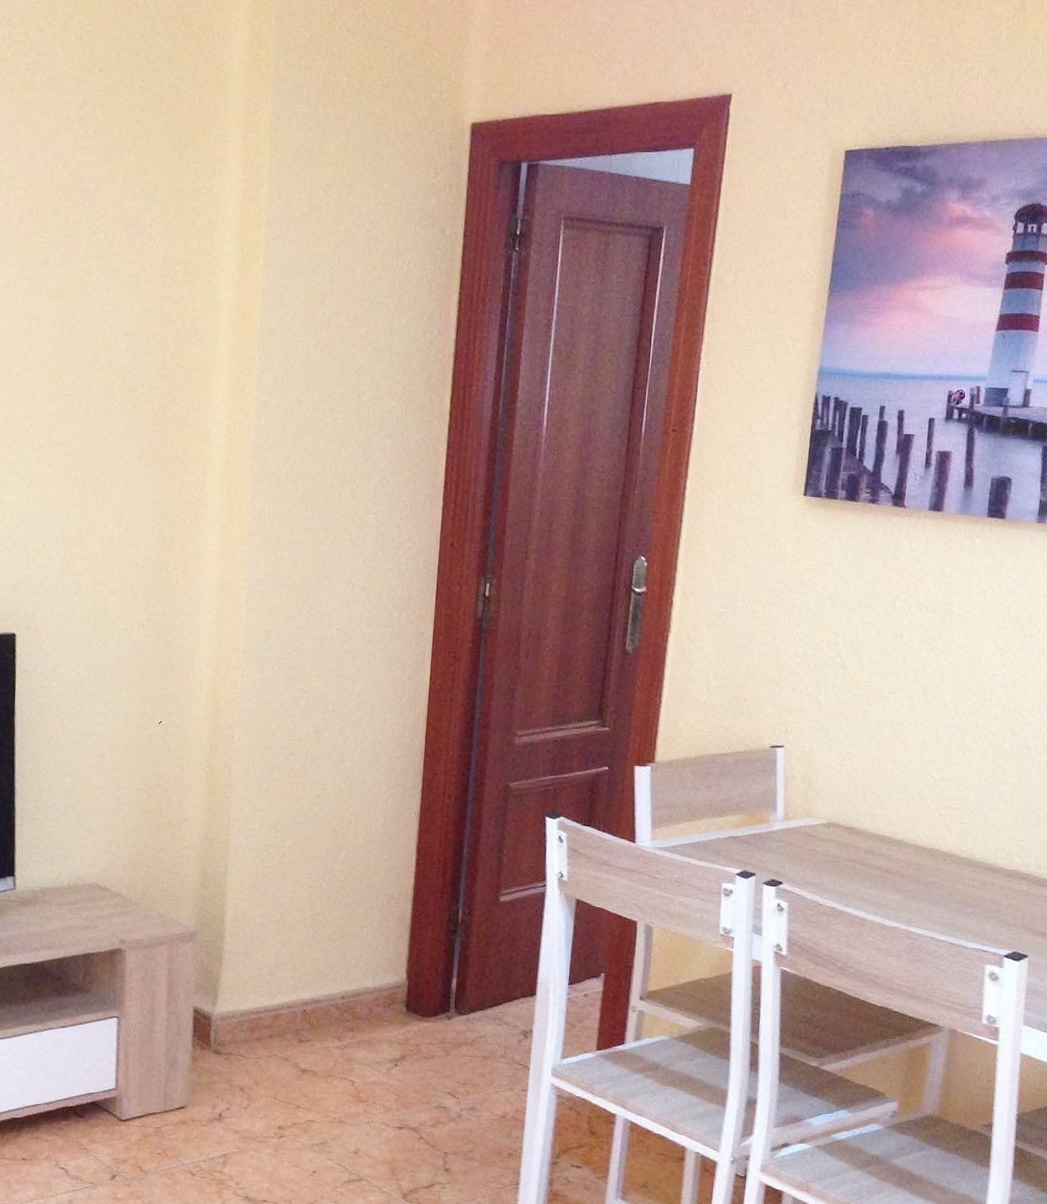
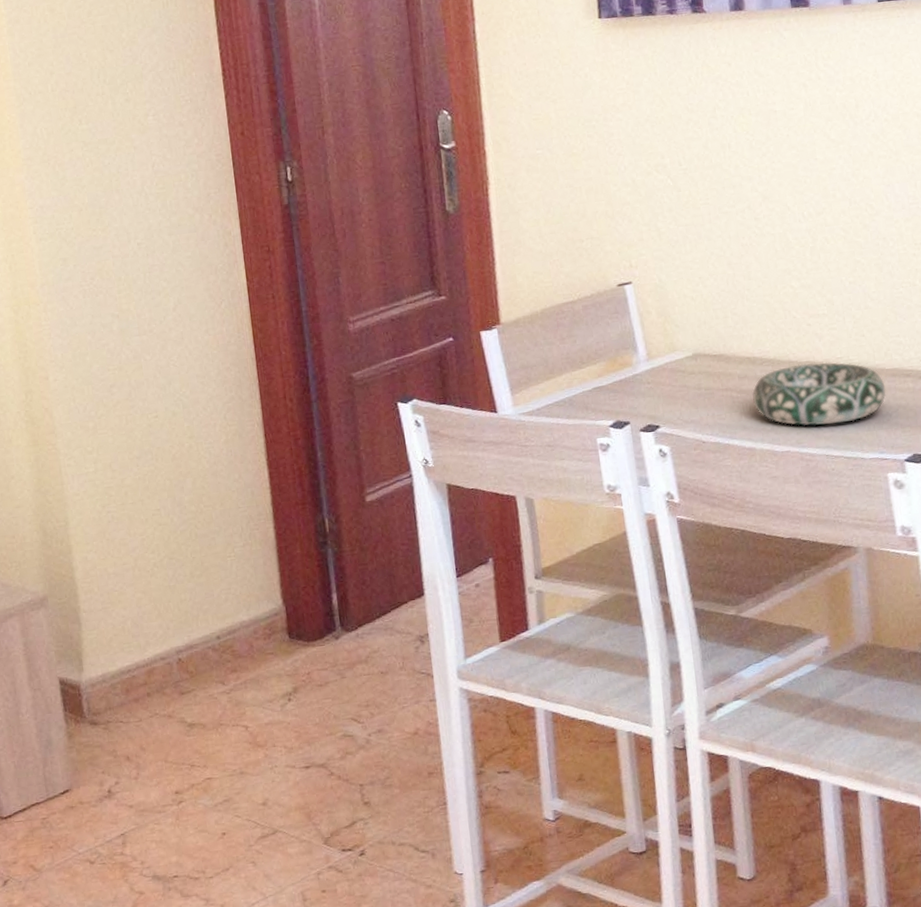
decorative bowl: none [873,850,1001,911] -> present [752,362,887,426]

